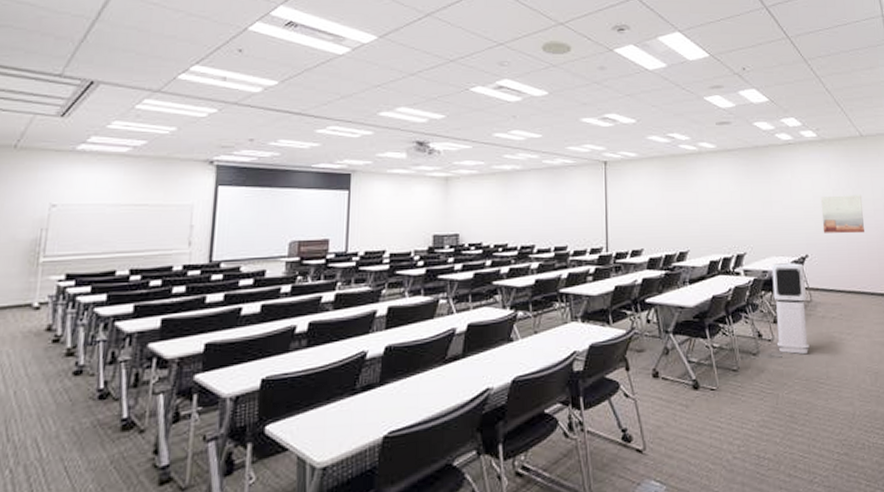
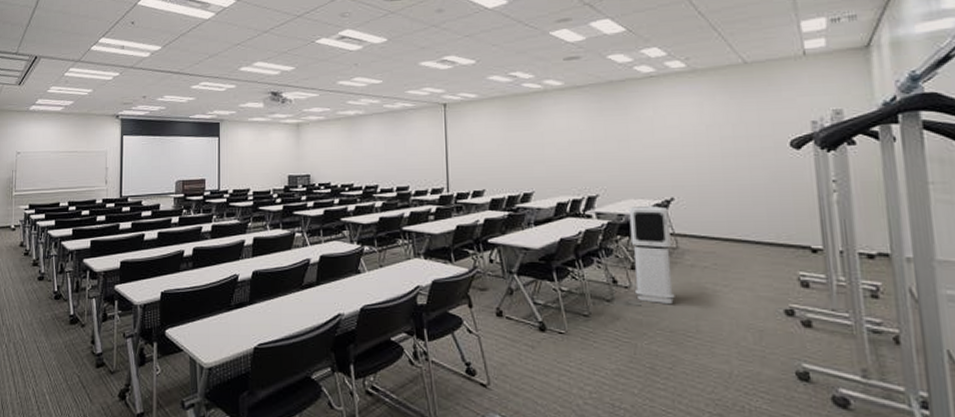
wall art: present [820,195,865,234] -> none [690,131,748,175]

